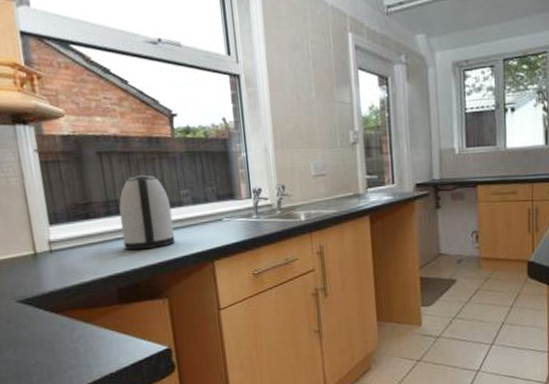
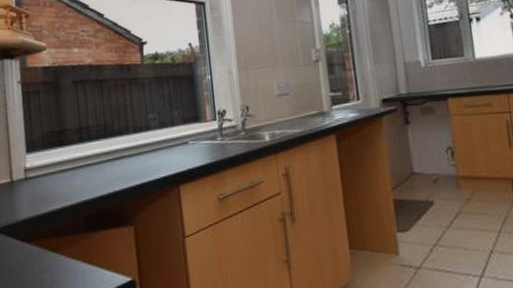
kettle: present [119,173,176,251] -> none [90,100,142,177]

